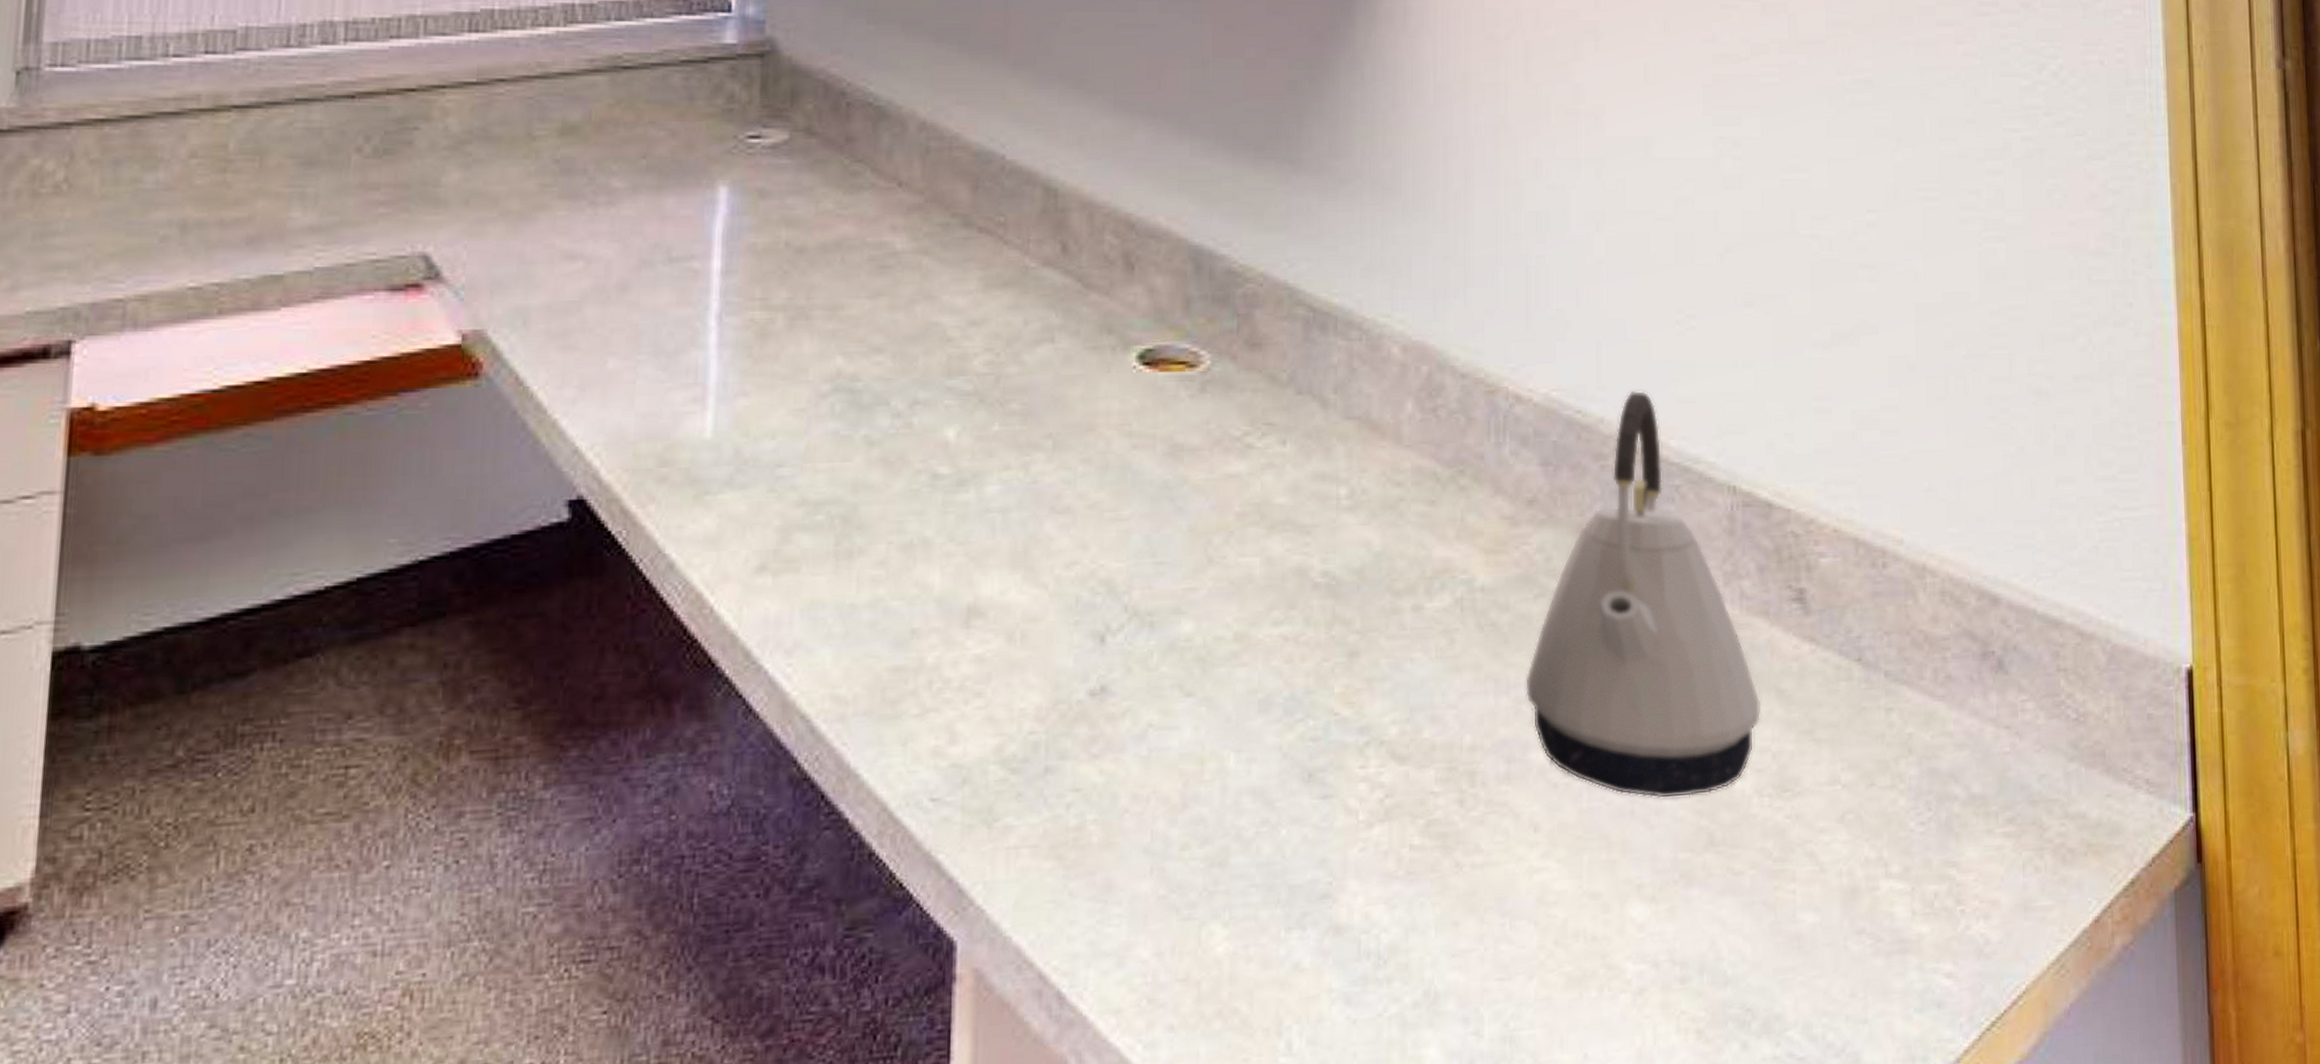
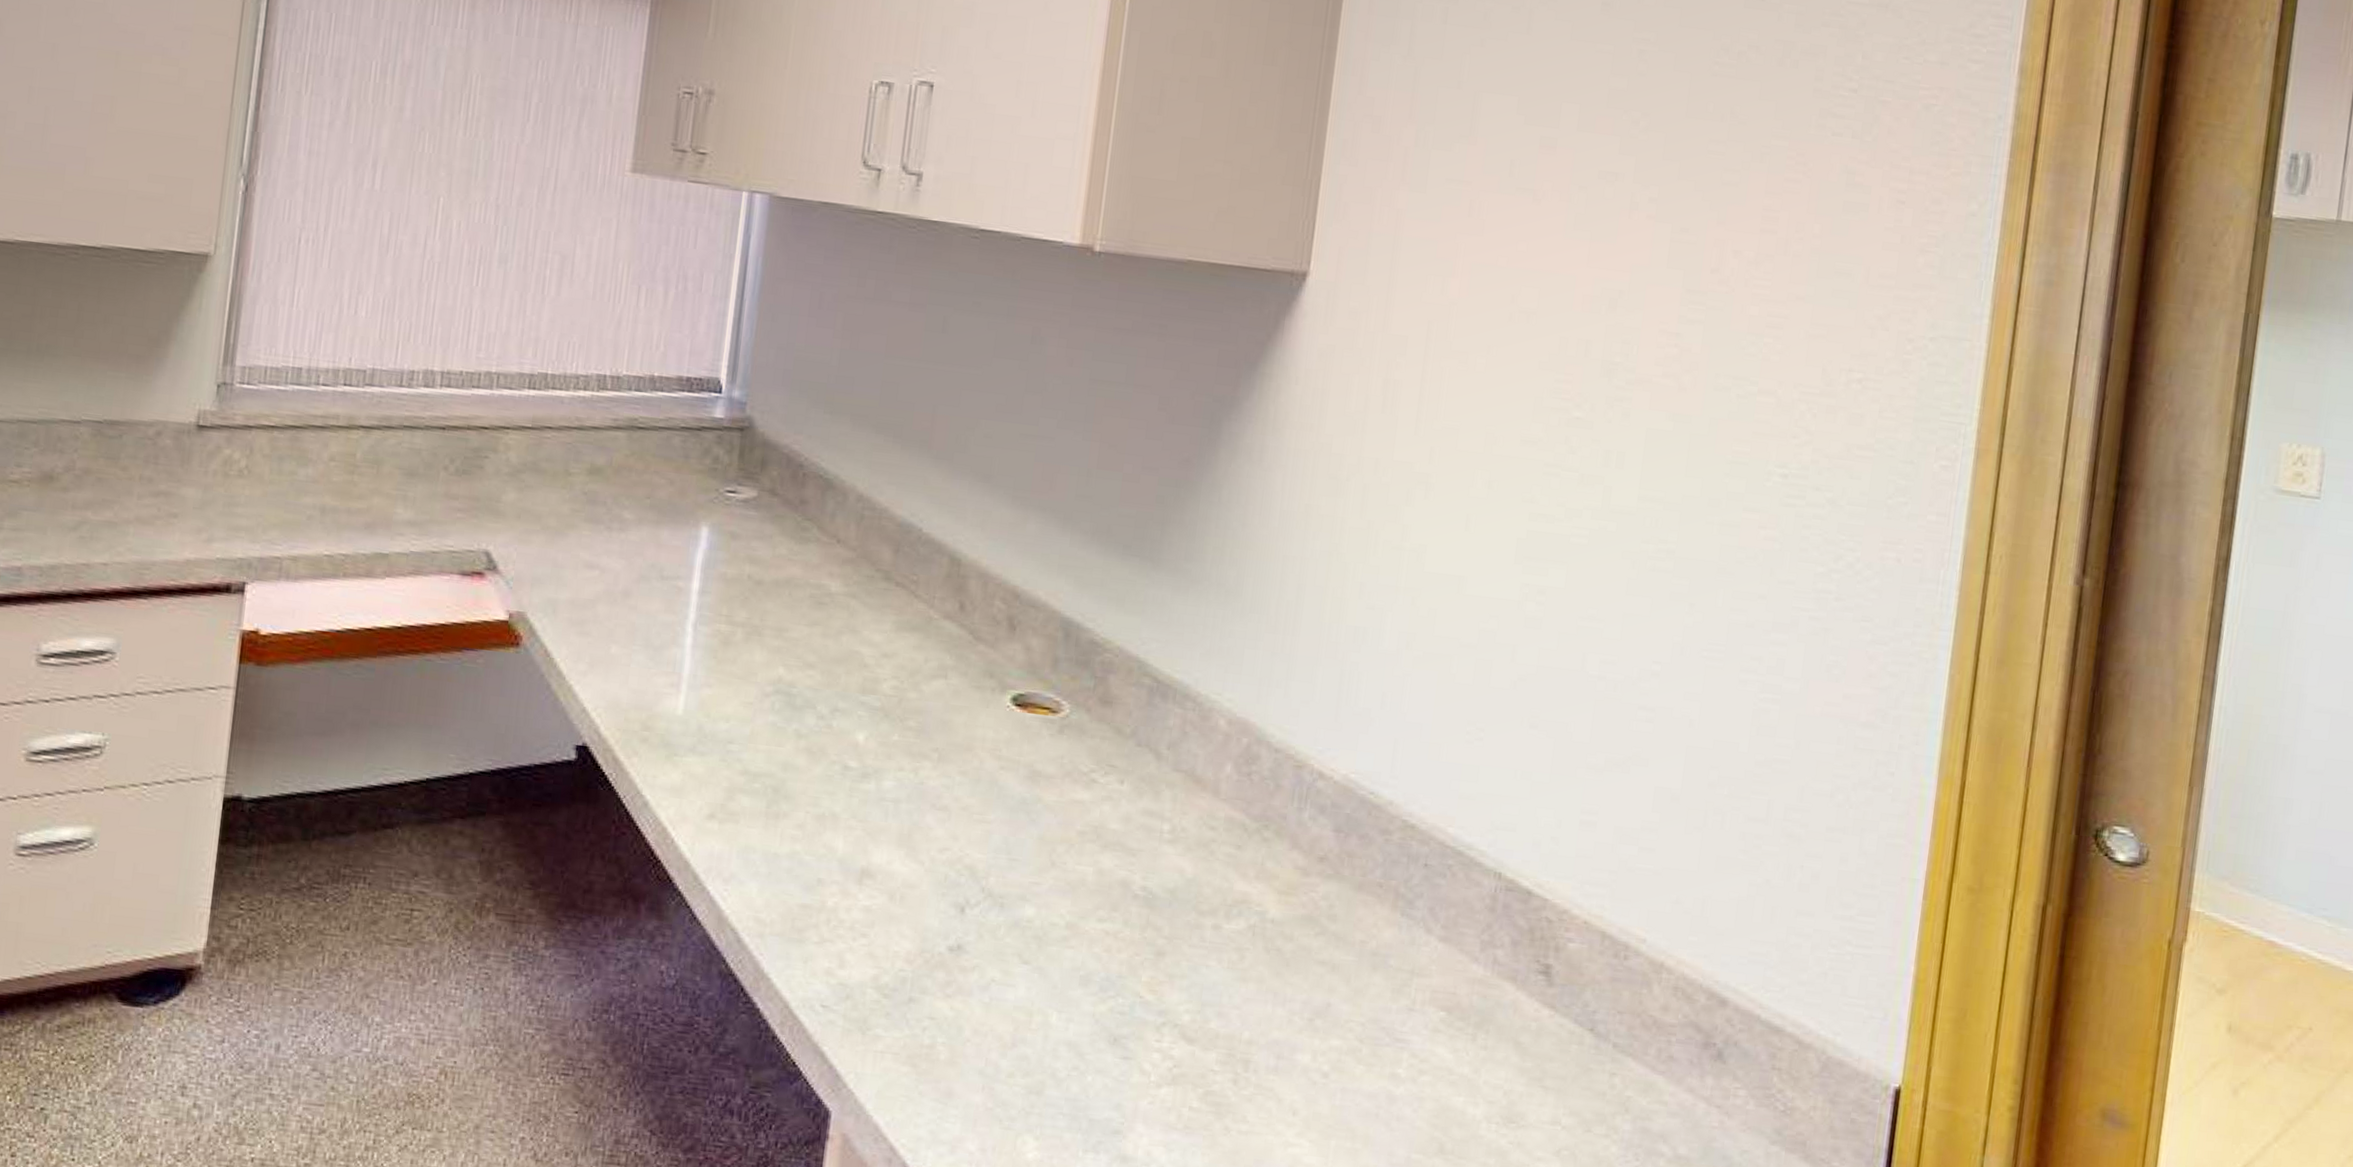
kettle: present [1524,390,1762,799] -> none [1298,782,1500,1113]

